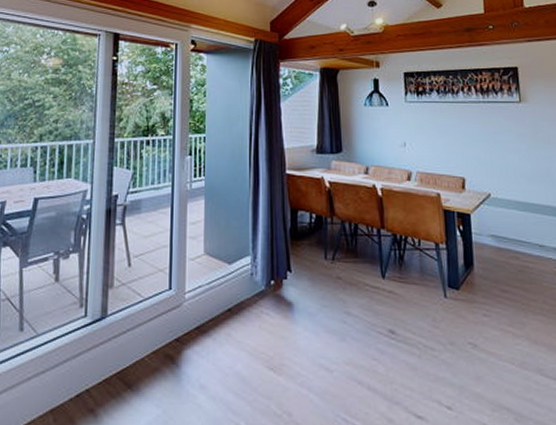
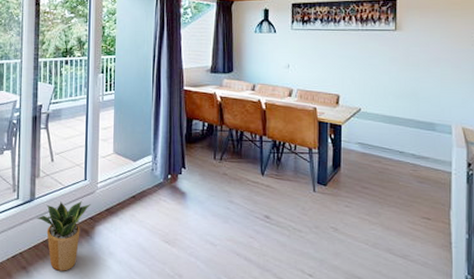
potted plant: none [109,316,178,413] -> present [36,200,92,271]

